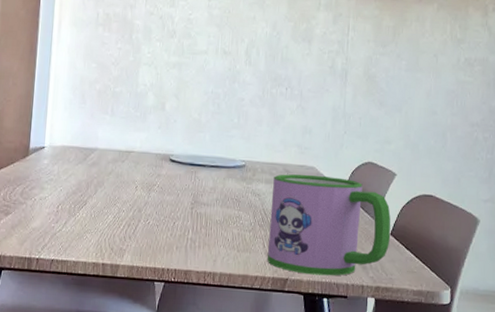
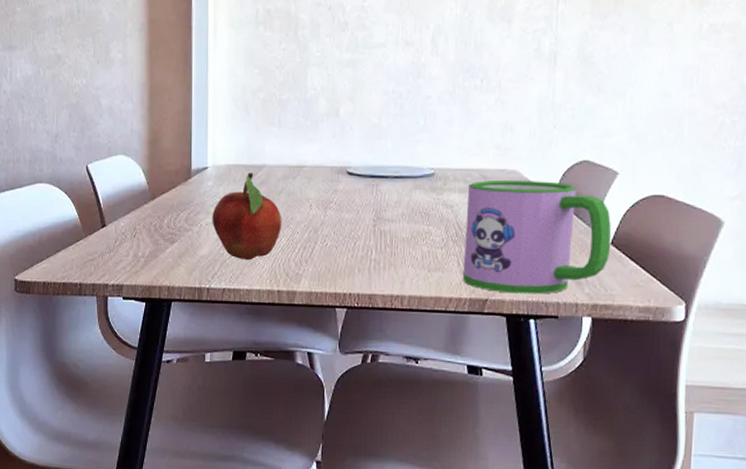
fruit: none [45,154,110,234] -> present [212,172,282,260]

